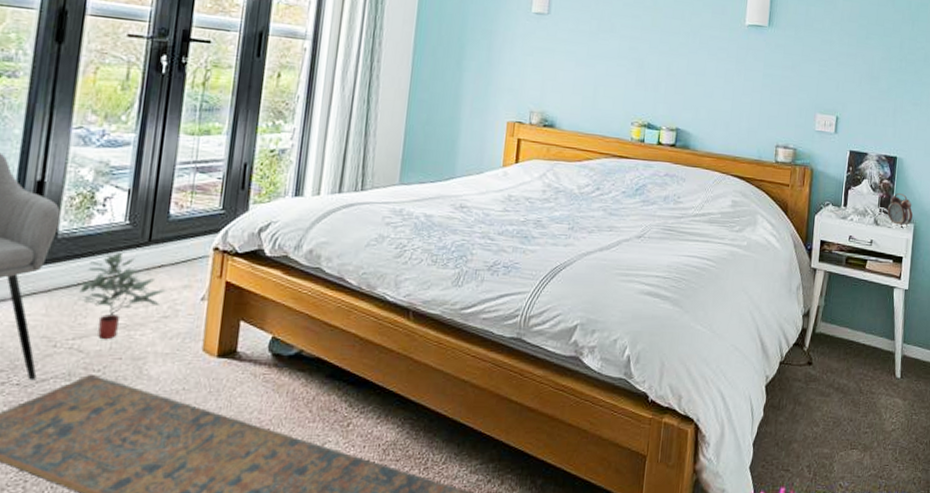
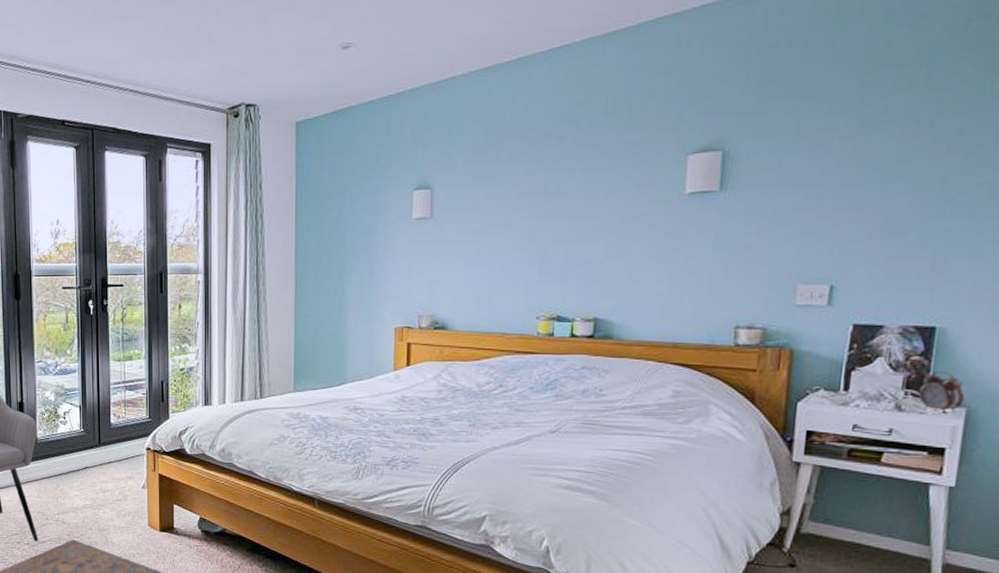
potted plant: present [79,251,166,339] -> none [57,452,116,515]

